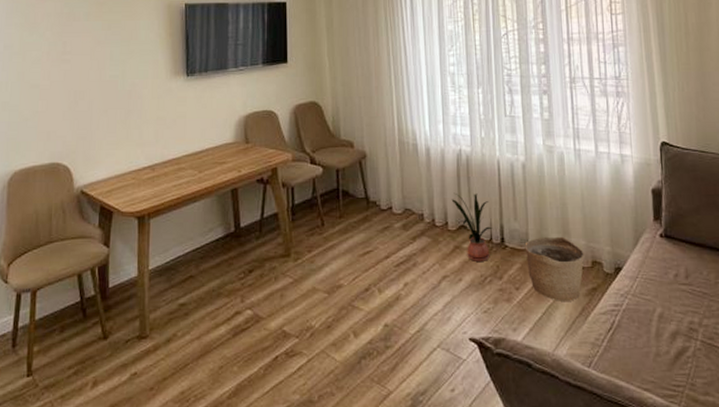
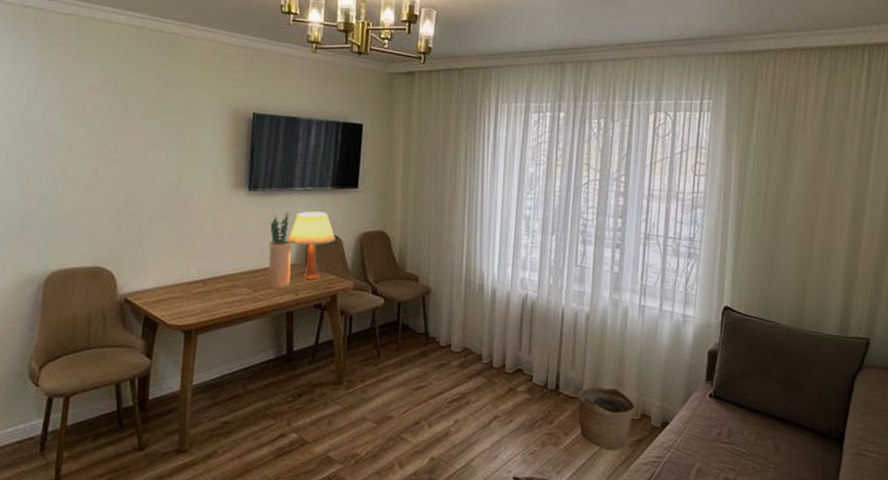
vase: none [209,92,233,168] -> present [268,211,292,290]
table lamp: none [226,89,271,156] -> present [287,211,336,281]
house plant: present [451,192,494,261] -> none [511,336,551,405]

